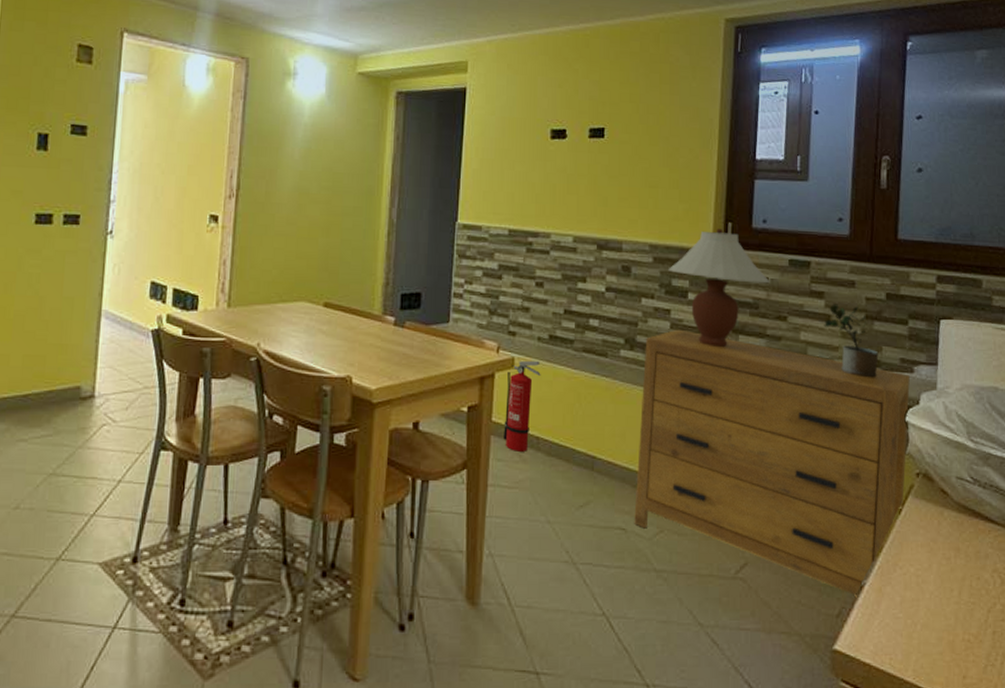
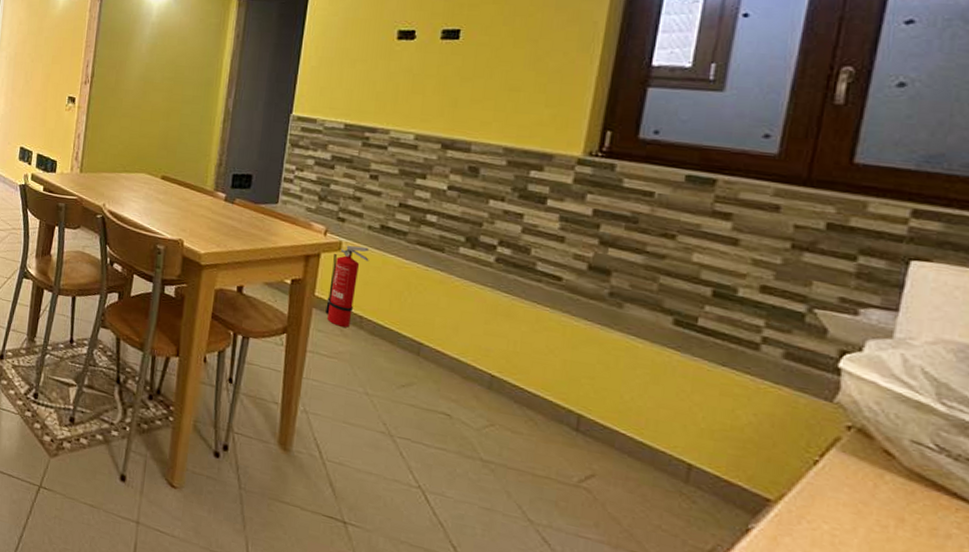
dresser: present [634,329,910,598] -> none [461,234,851,540]
table lamp: present [667,228,770,348] -> none [523,136,657,259]
potted plant: present [823,304,879,378] -> none [727,227,807,314]

